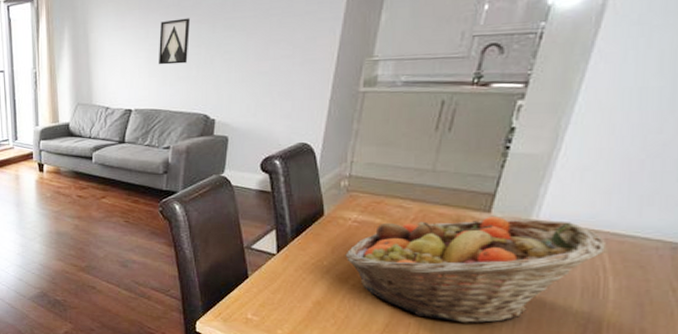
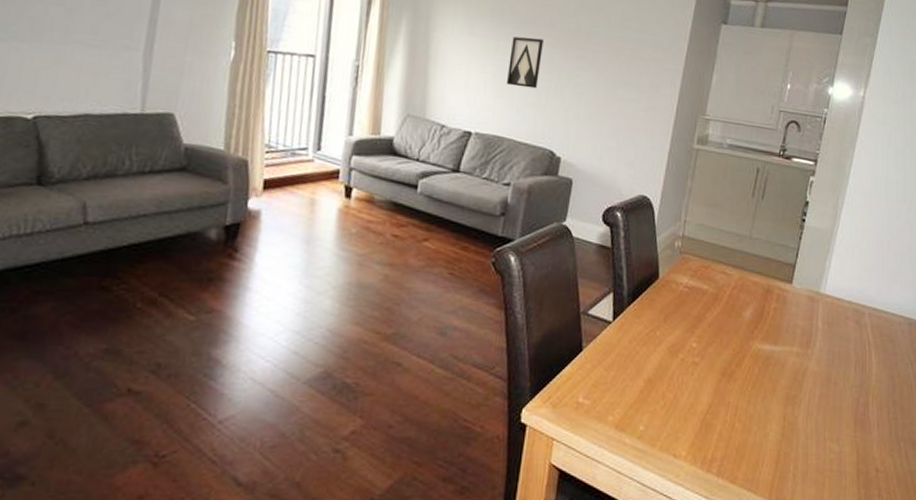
fruit basket: present [345,217,606,324] -> none [676,288,869,401]

